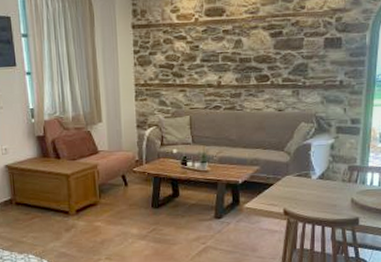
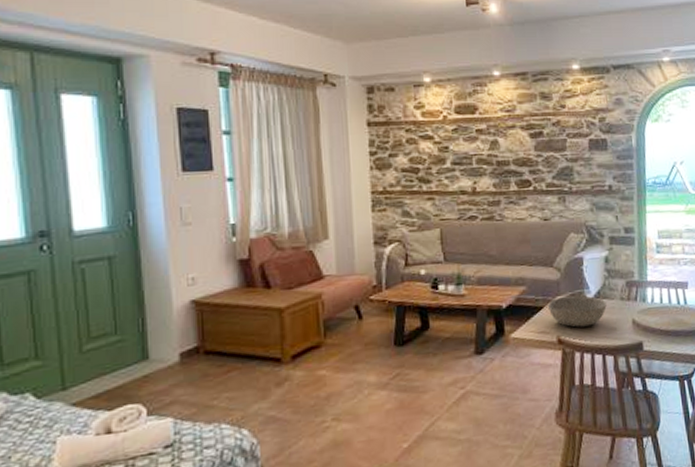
bowl: none [277,175,329,202] -> present [547,295,607,328]

